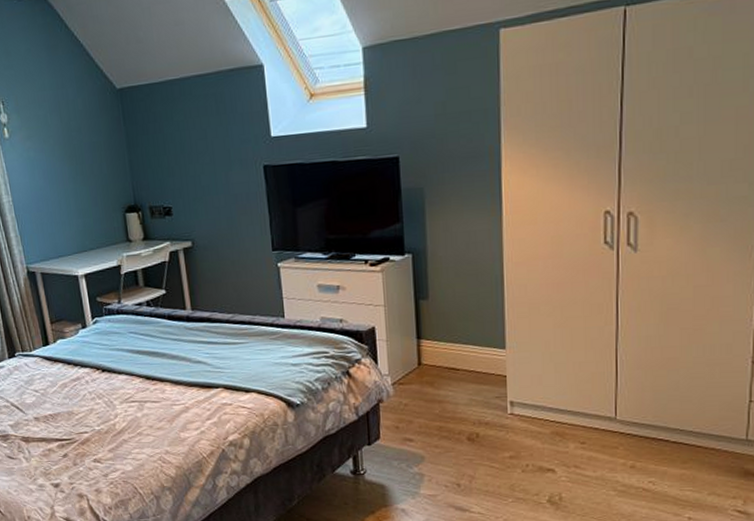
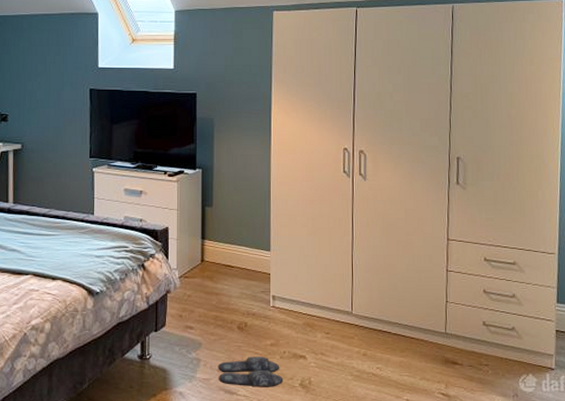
slippers: none [445,470,526,504] -> present [218,356,283,387]

